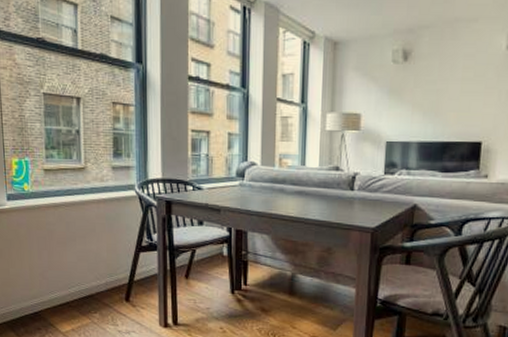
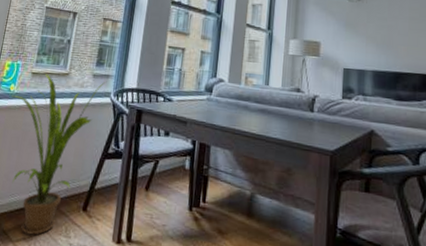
house plant: none [27,169,129,326] -> present [11,73,107,235]

